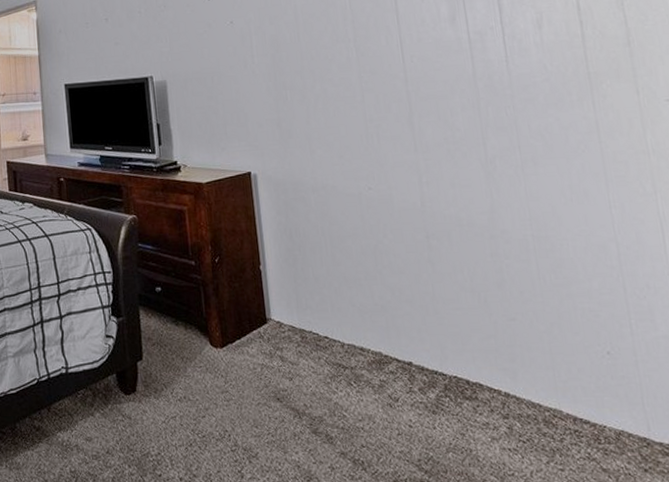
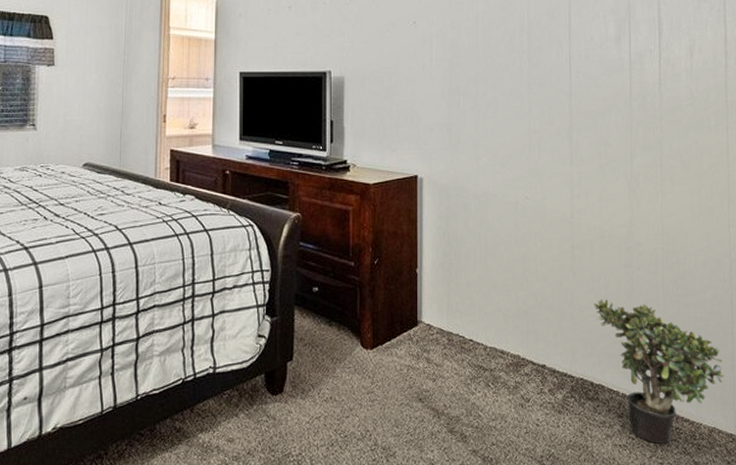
potted plant: none [459,291,627,448] -> present [593,299,724,444]

